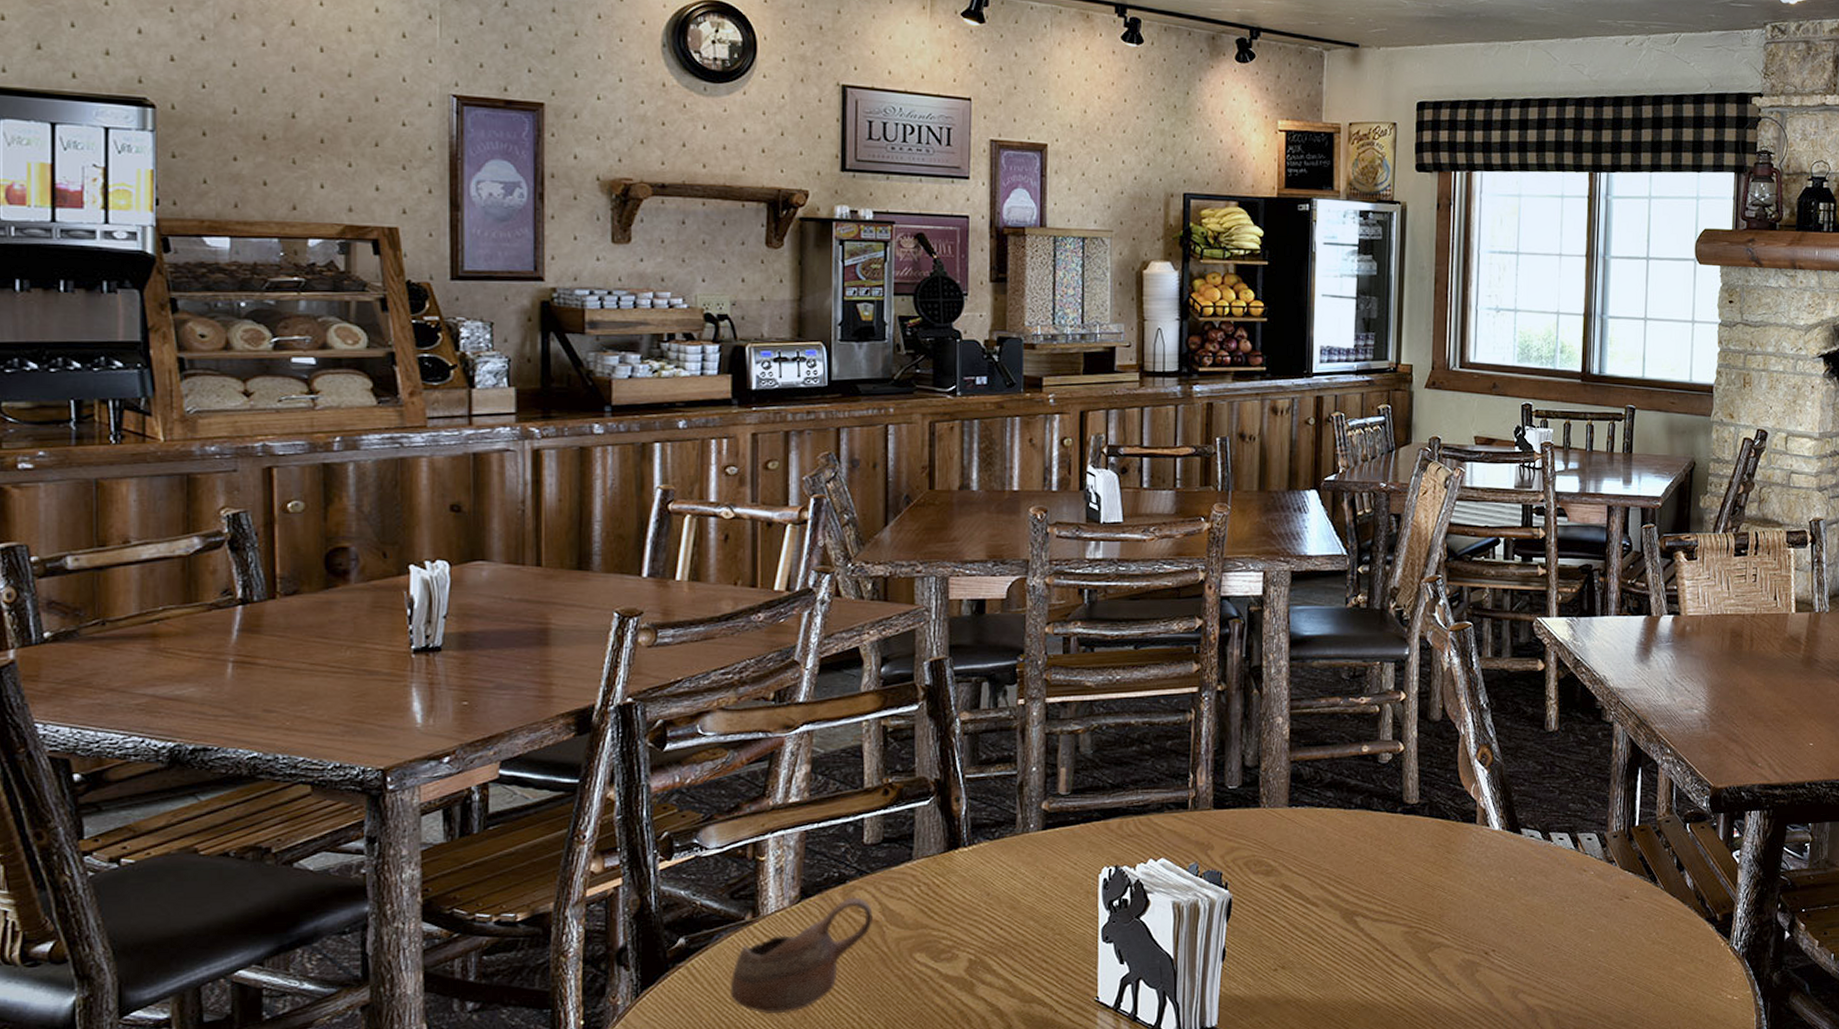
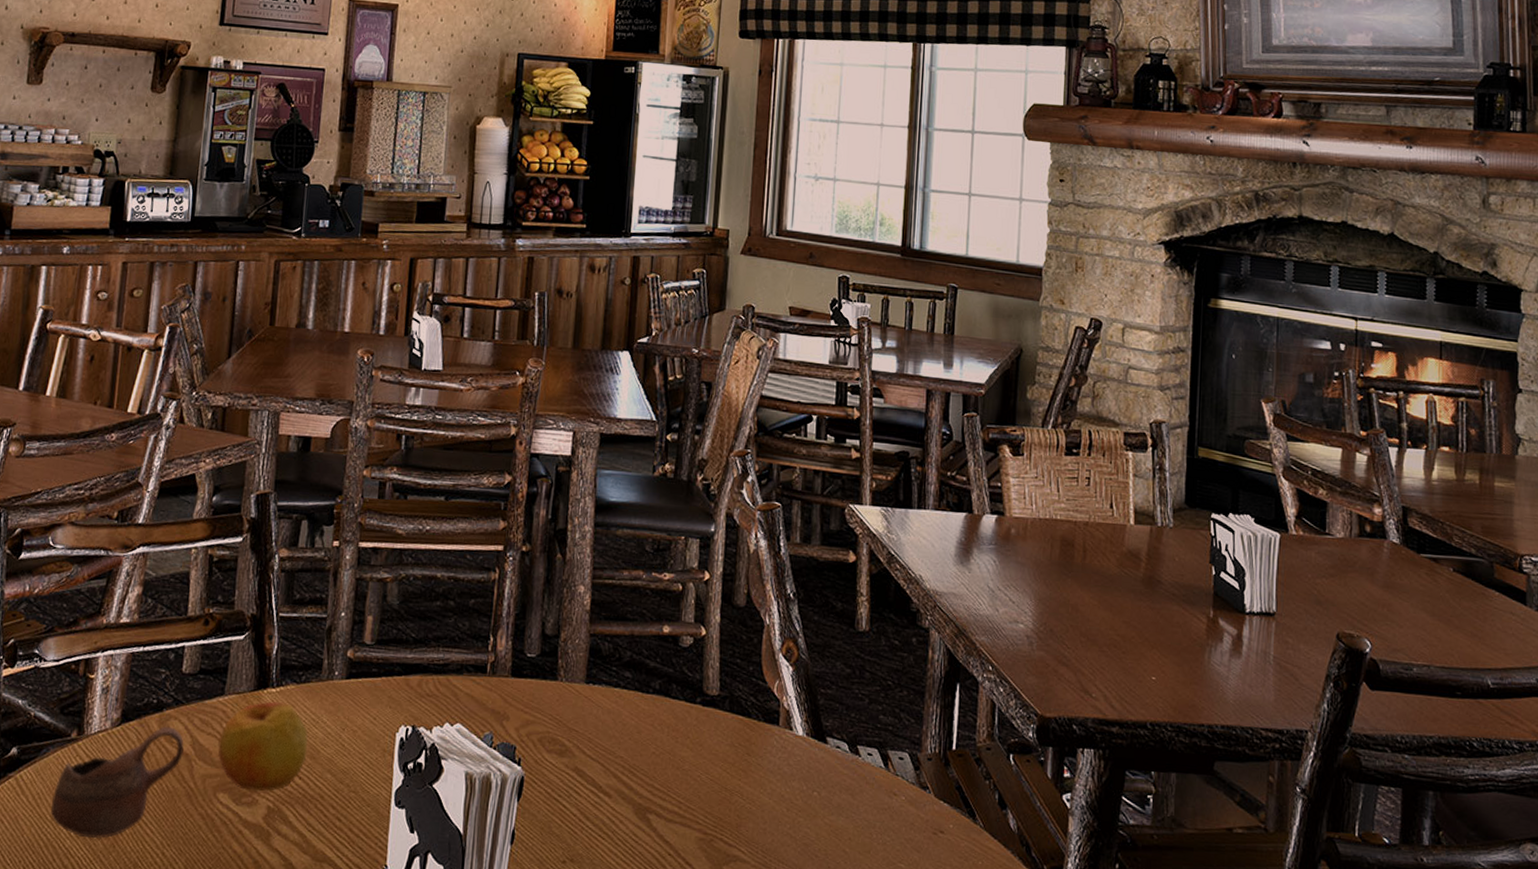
apple: none [910,859,1007,947] -> present [218,700,309,792]

